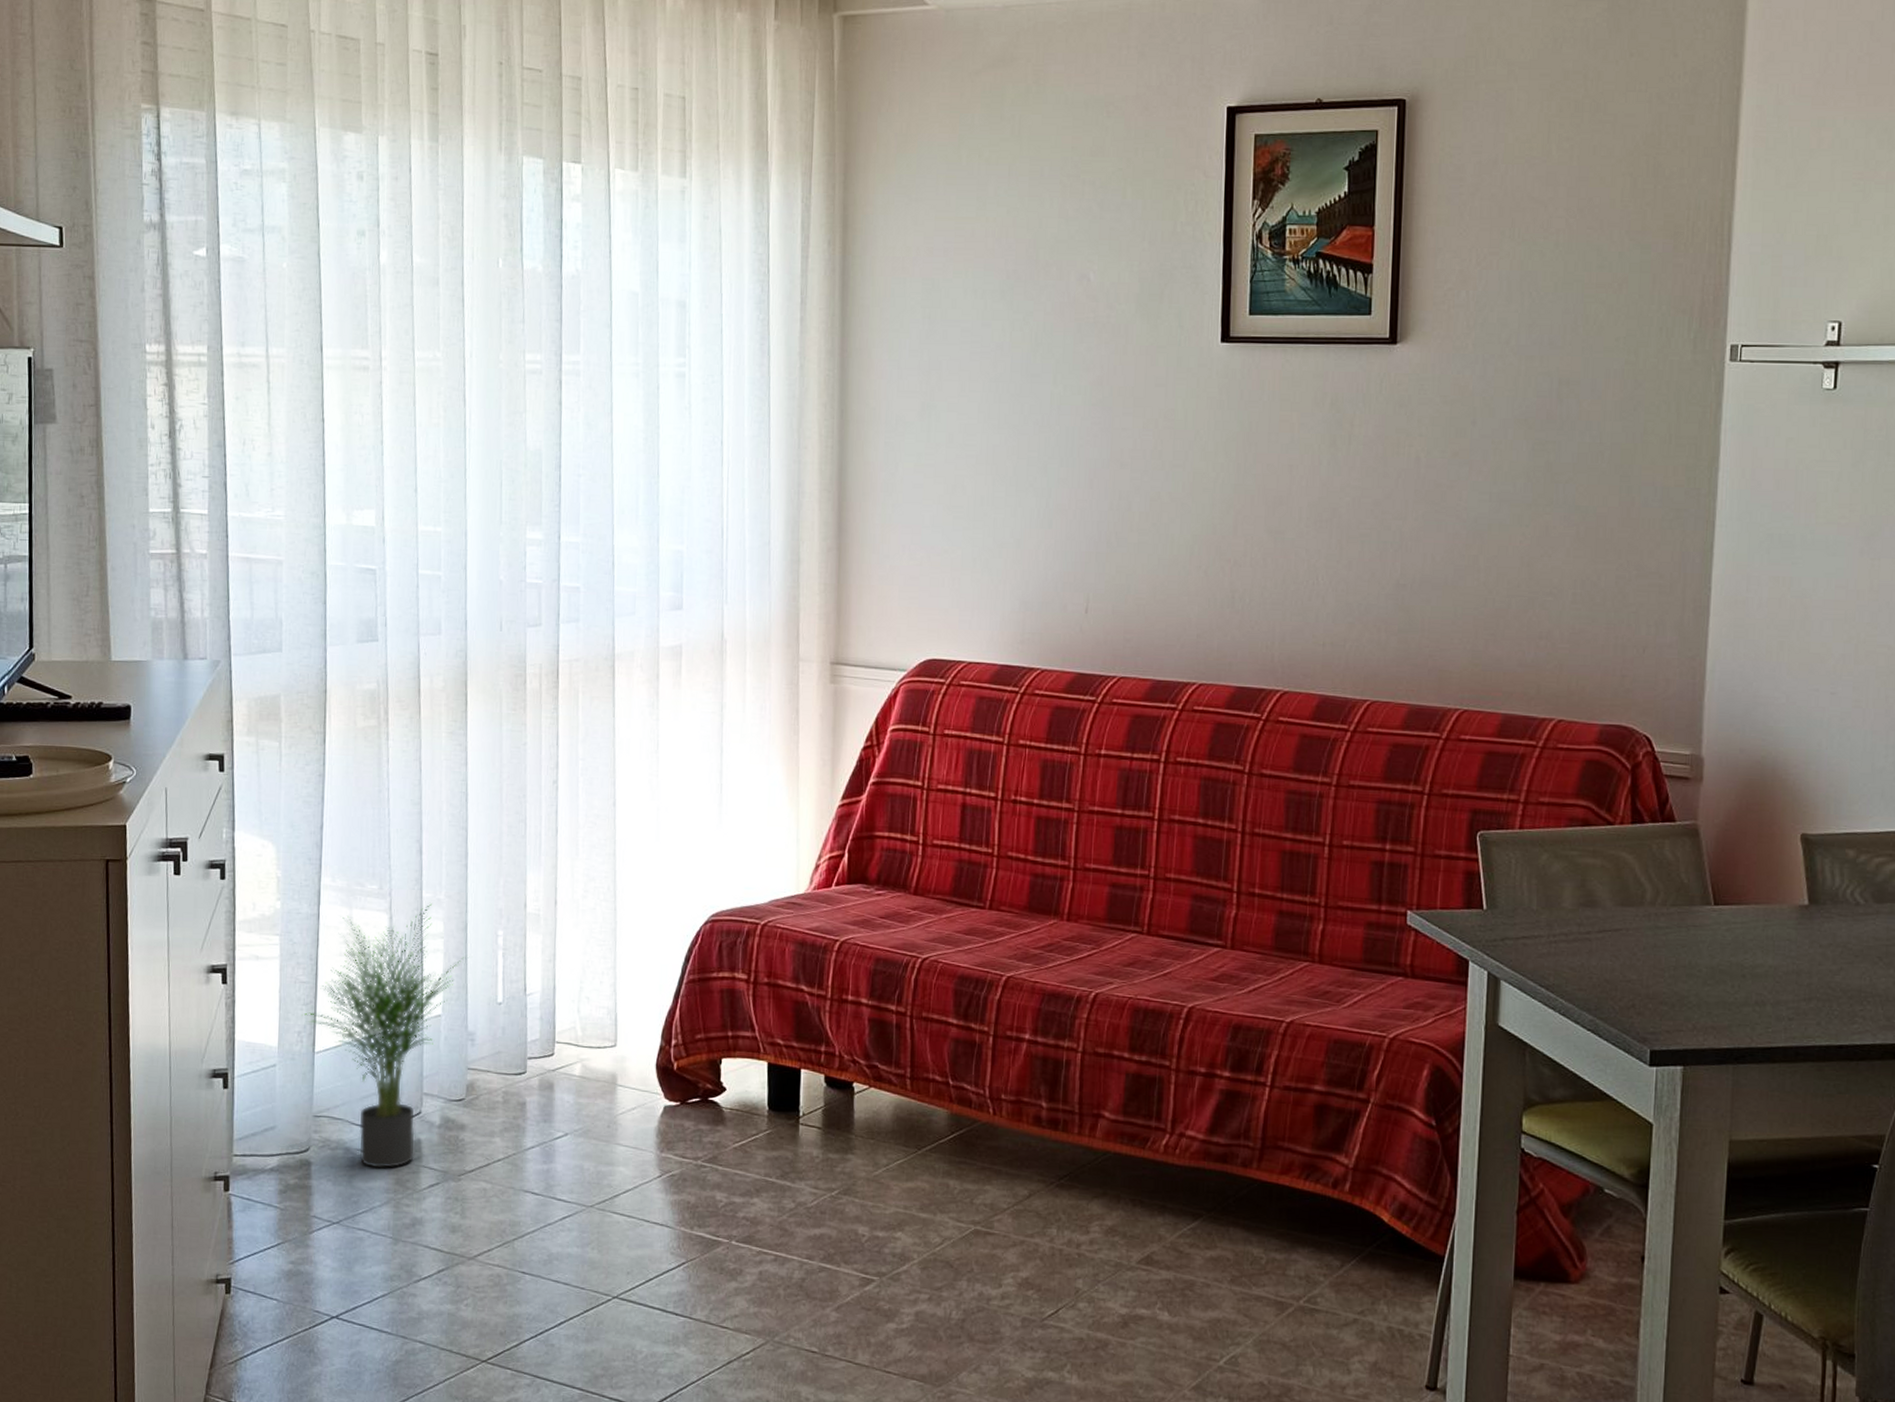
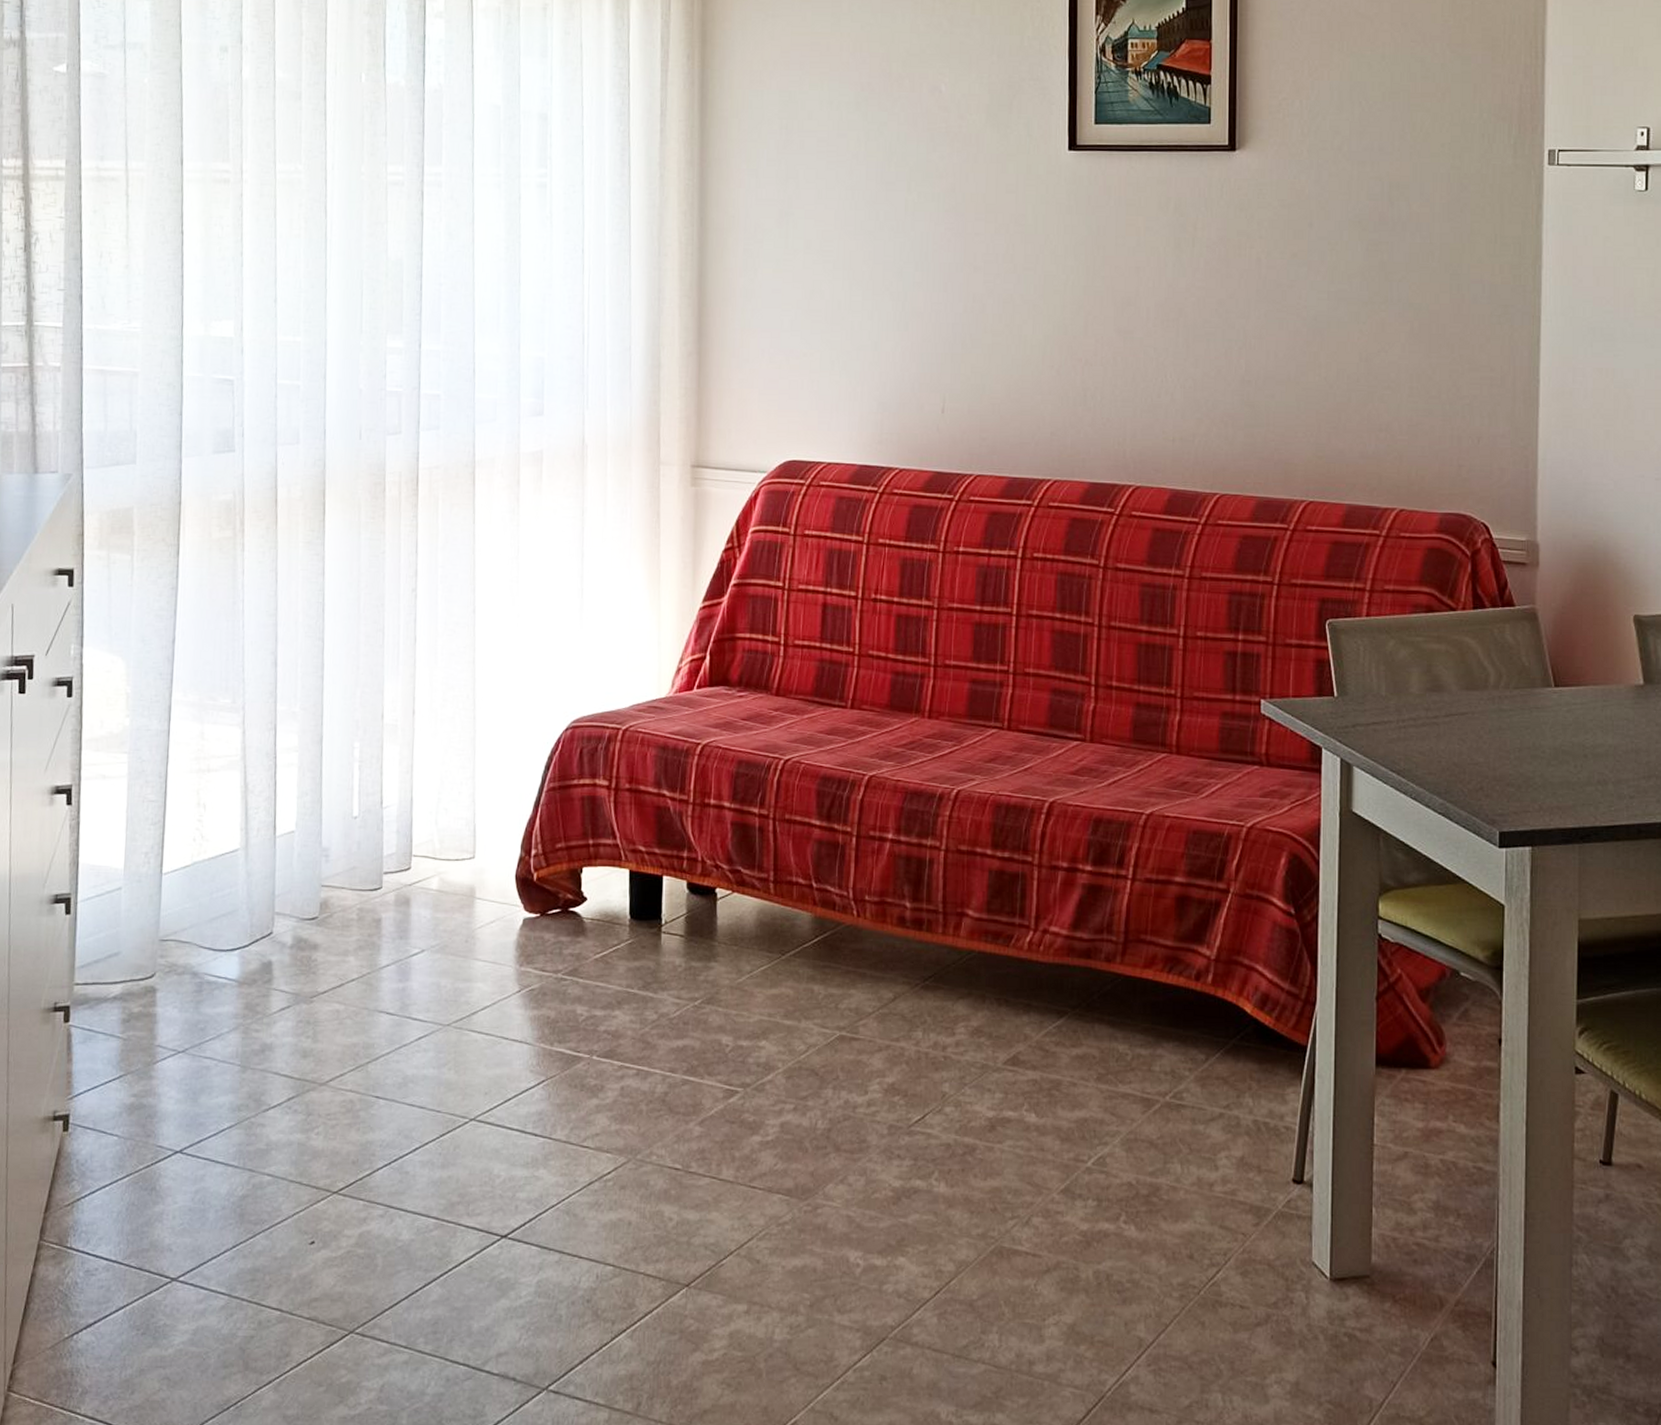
potted plant: present [302,902,469,1169] -> none [150,715,324,993]

